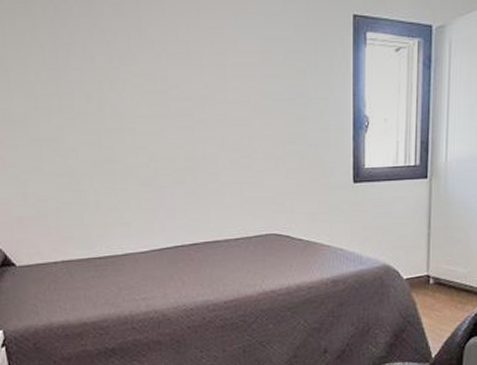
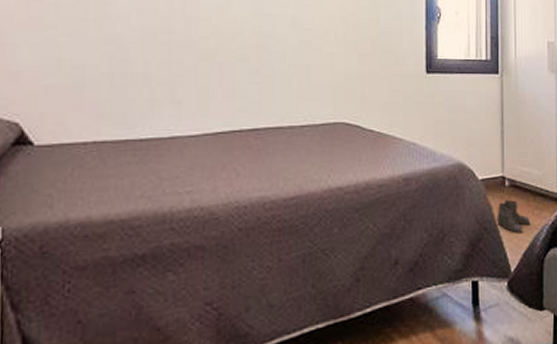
boots: none [419,296,453,325] -> present [495,200,531,233]

